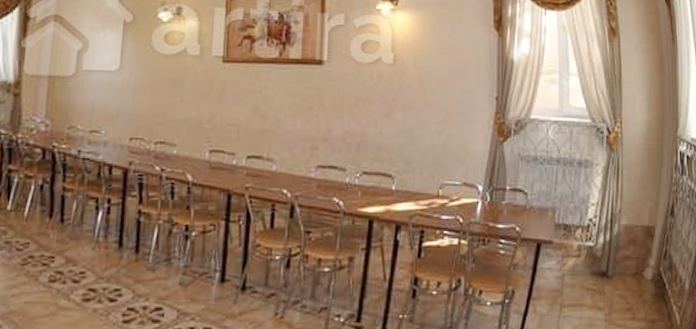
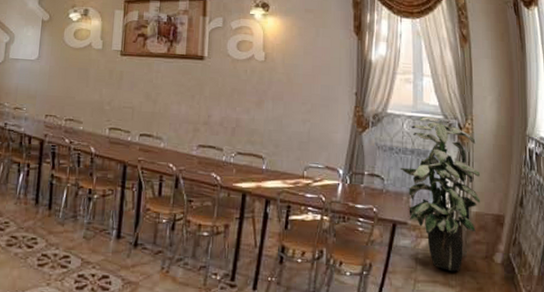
indoor plant: none [544,121,631,293] -> present [400,116,481,272]

